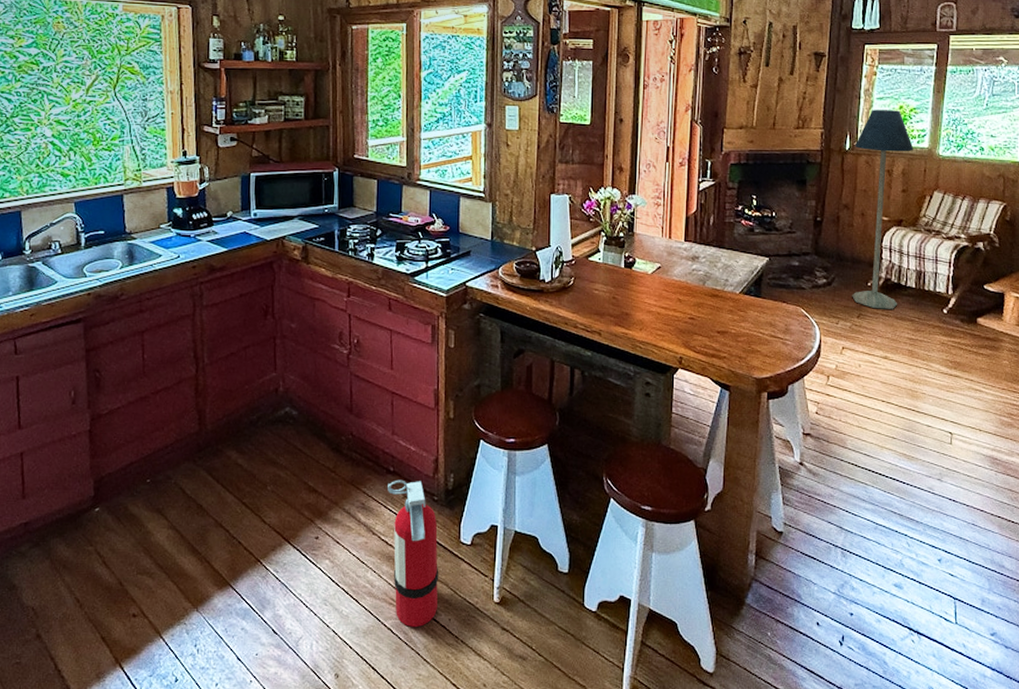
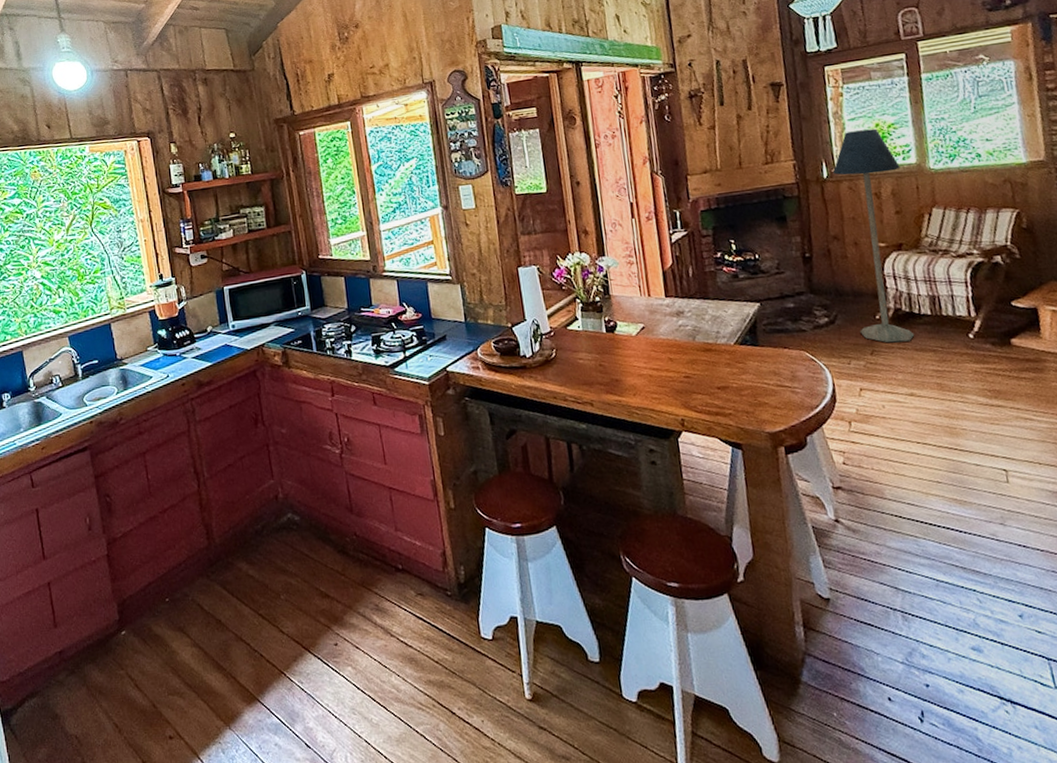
fire extinguisher: present [388,479,439,628] -> none [398,576,469,733]

